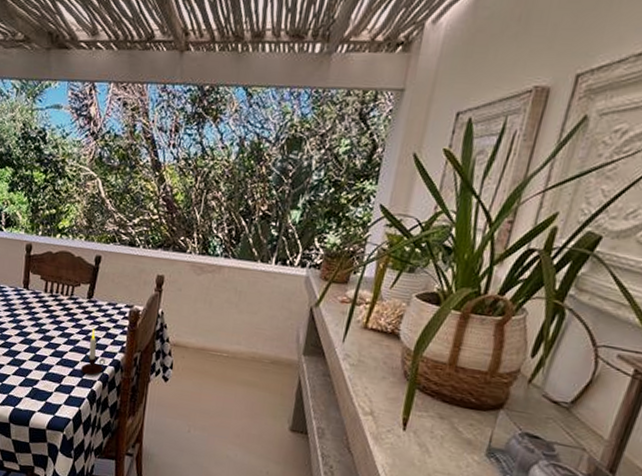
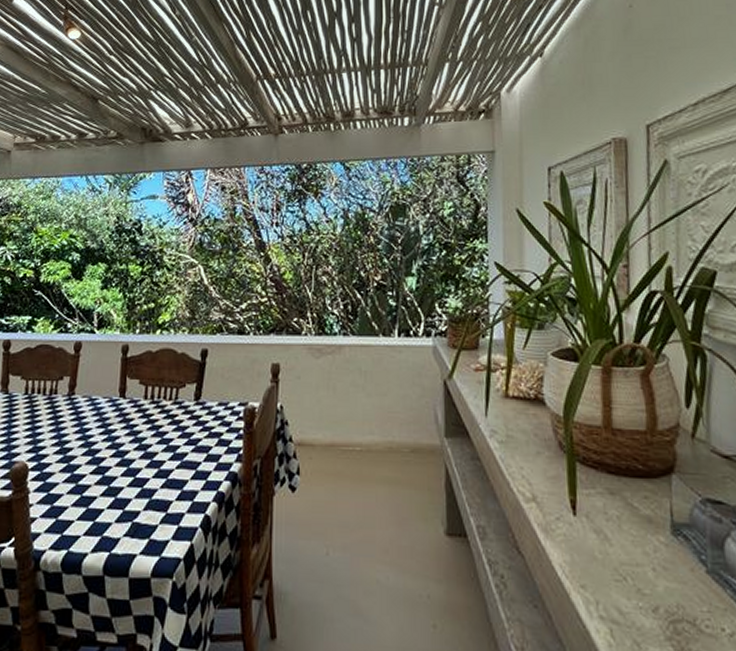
candle: present [81,328,106,375] -> none [191,436,221,495]

